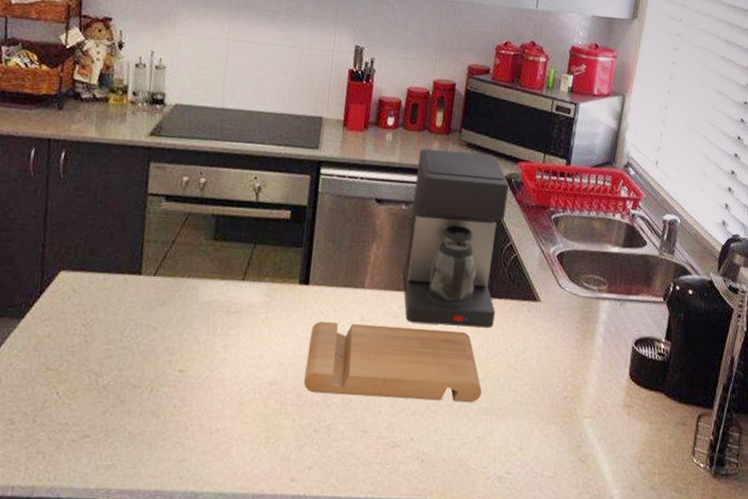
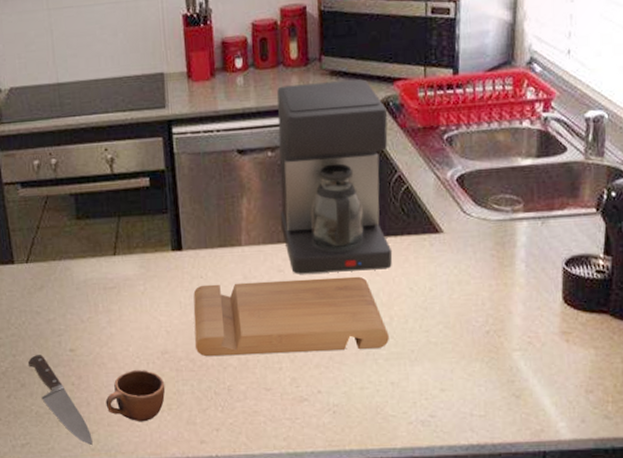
kitchen knife: none [133,371,183,473] -> present [28,355,93,445]
mug: none [204,397,268,454] -> present [105,369,166,422]

